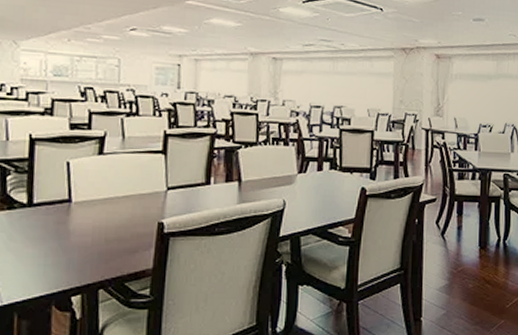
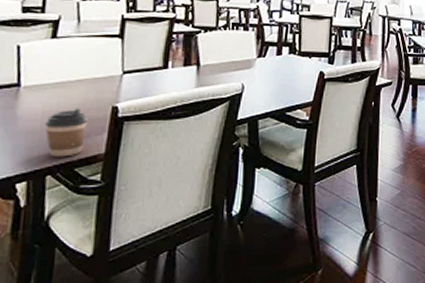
coffee cup: none [95,223,135,272] -> present [44,108,88,157]

